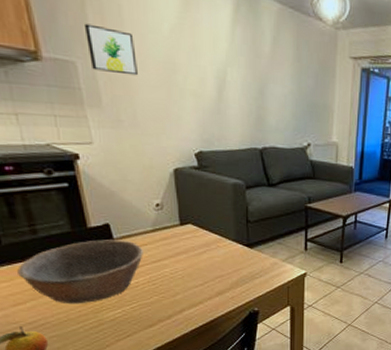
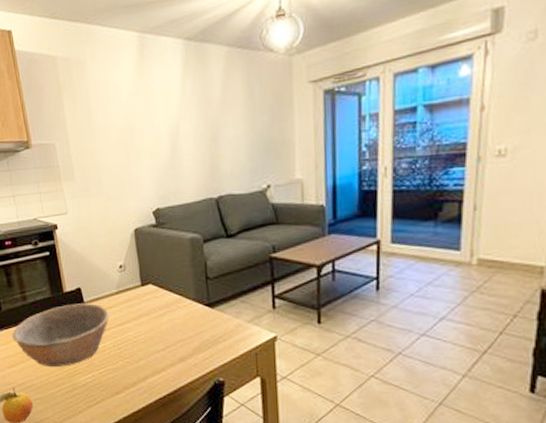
wall art: present [83,23,138,76] -> none [61,108,102,148]

